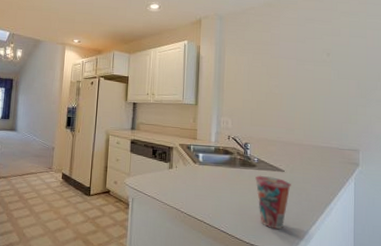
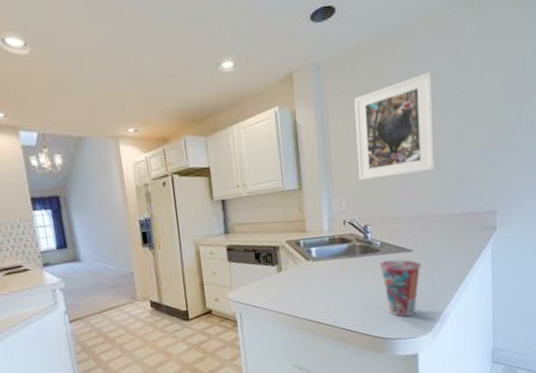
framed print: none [245,33,309,108] -> present [354,71,436,181]

